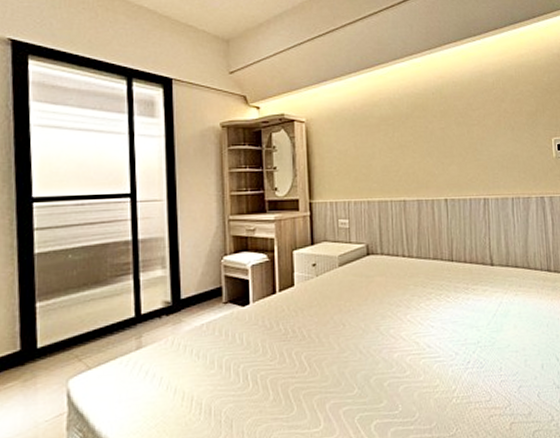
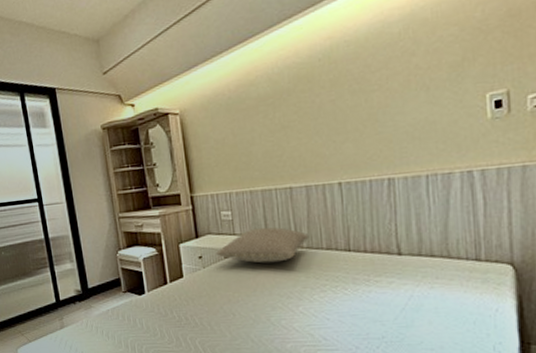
pillow: none [331,236,419,272] -> present [216,227,309,264]

